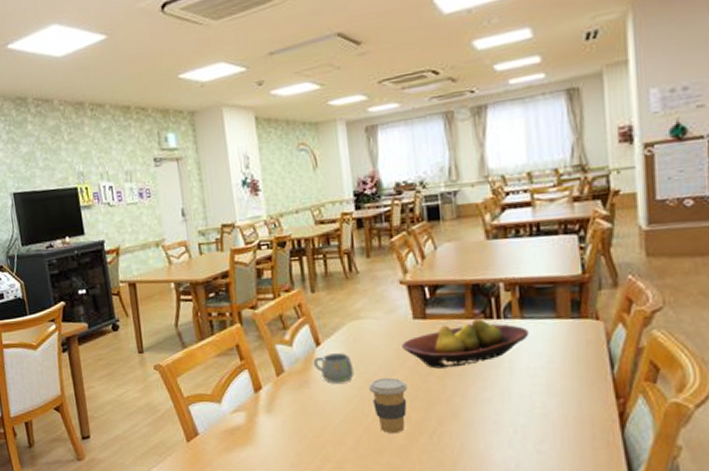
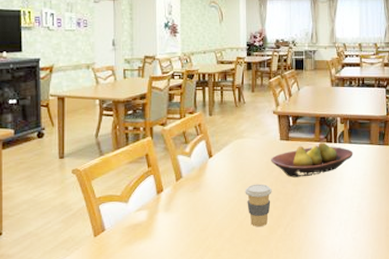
mug: present [313,353,355,383] -> none [205,164,235,188]

